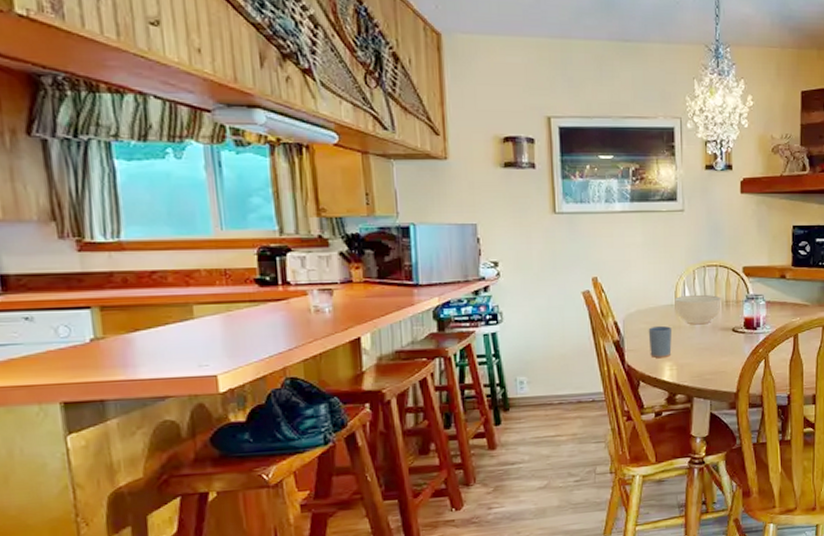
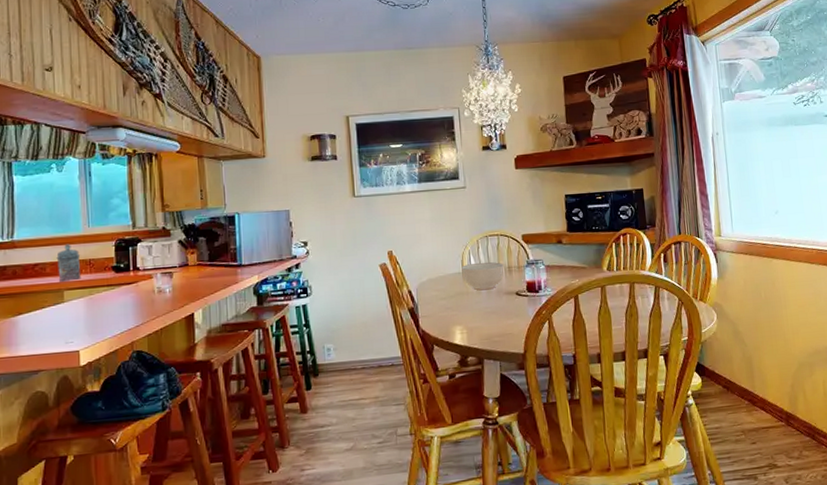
canister: none [180,248,215,294] -> present [56,243,81,282]
mug: present [648,326,673,358] -> none [439,292,462,323]

